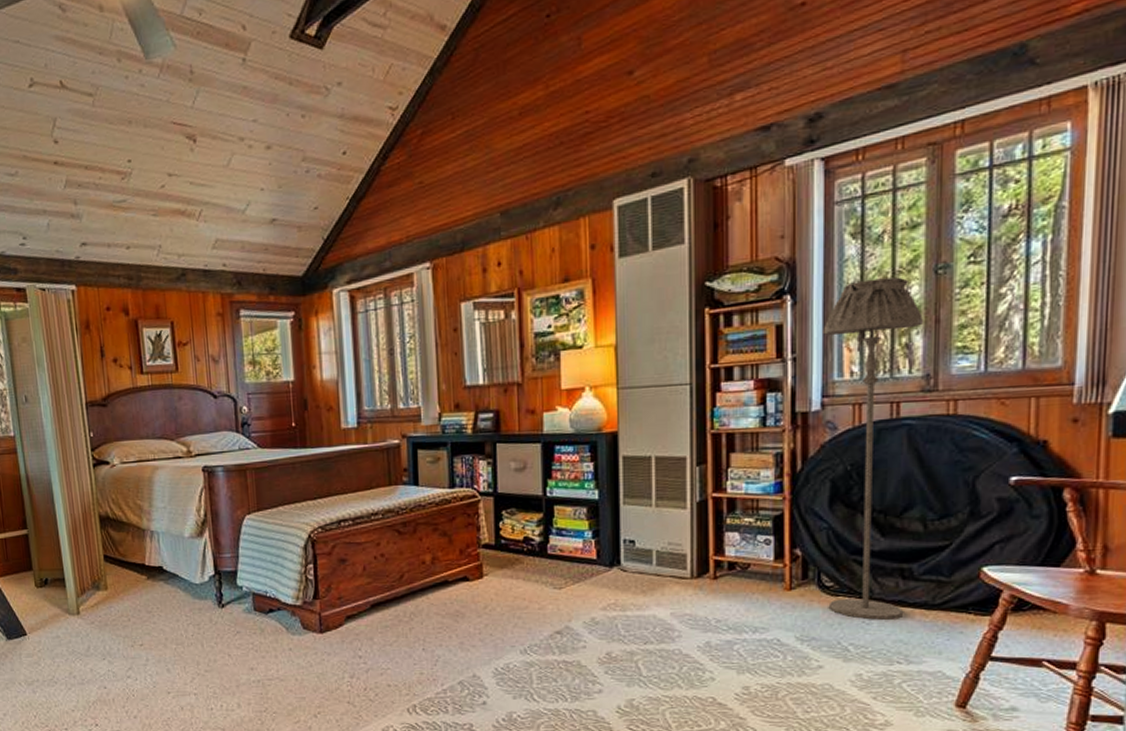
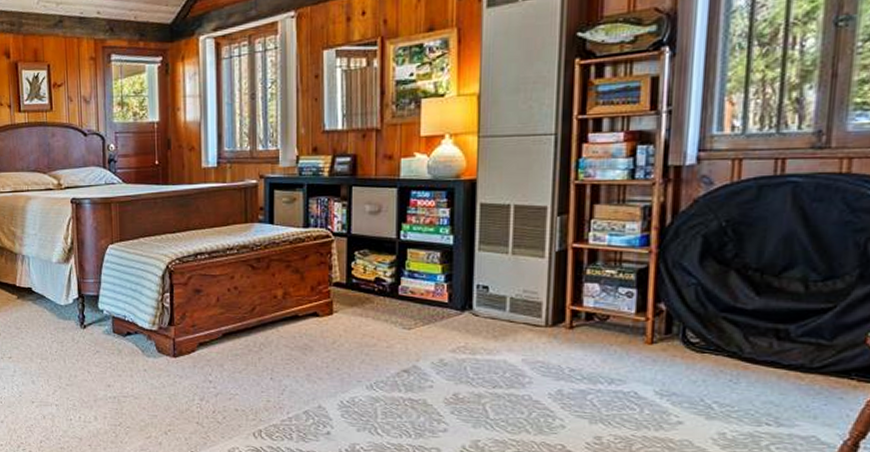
floor lamp: present [823,277,925,620] -> none [692,29,819,380]

